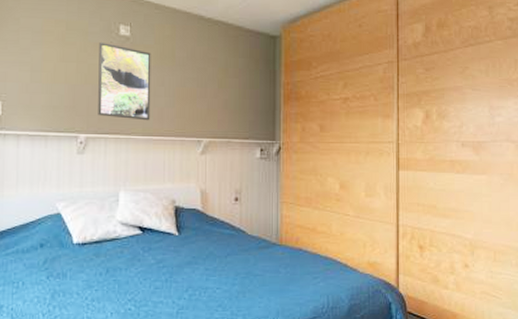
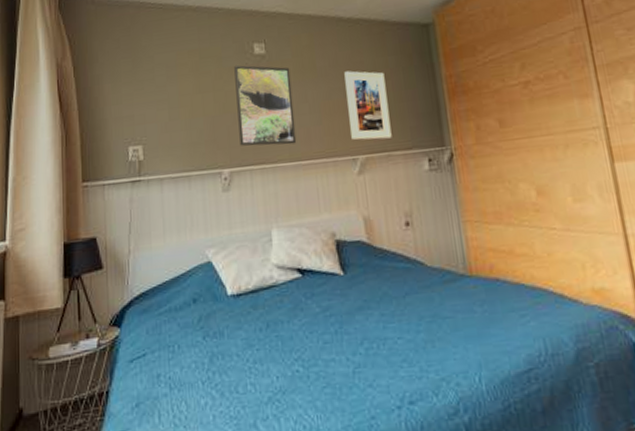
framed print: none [199,65,234,128] -> present [344,71,392,141]

